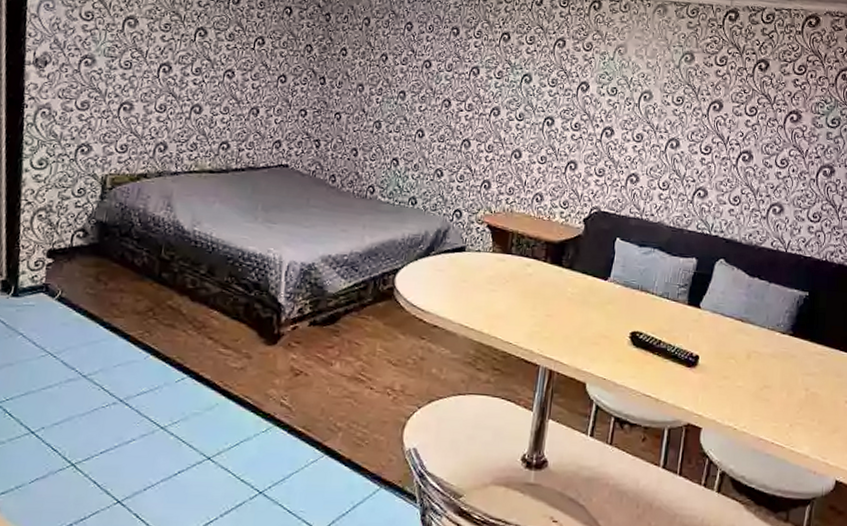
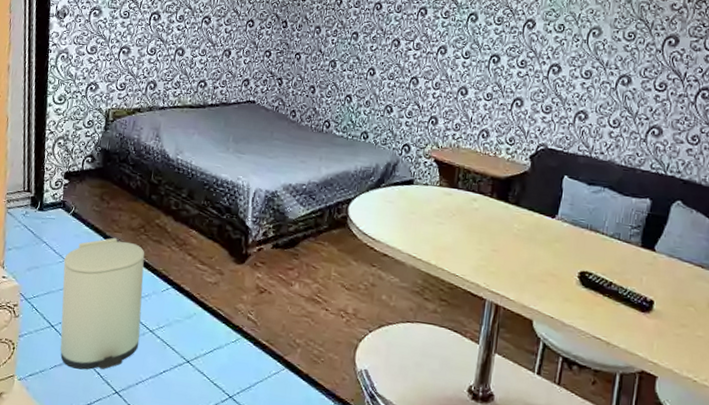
pedal bin: none [43,323,154,480] -> present [60,237,145,370]

